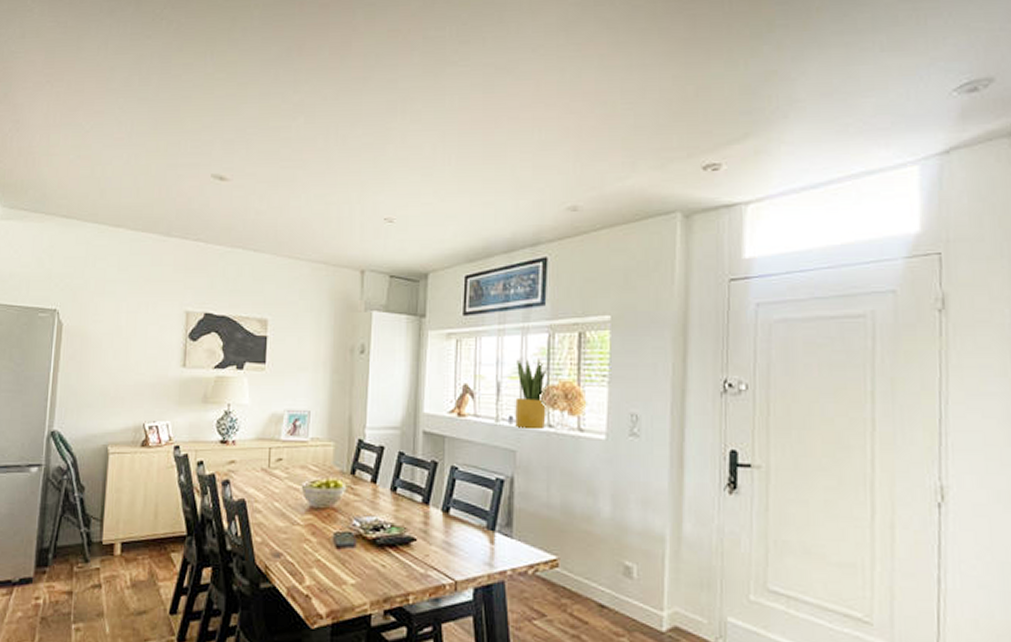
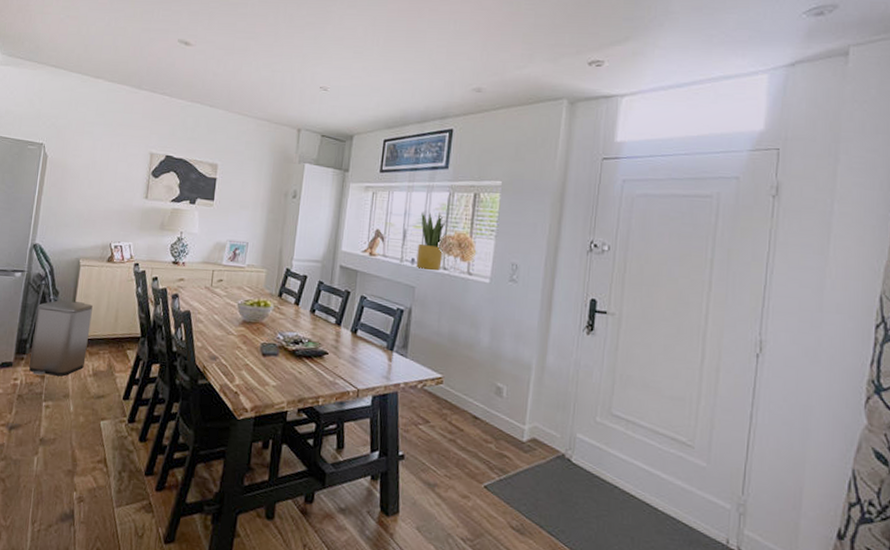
pedal bin: none [52,497,126,591] -> present [28,300,93,377]

